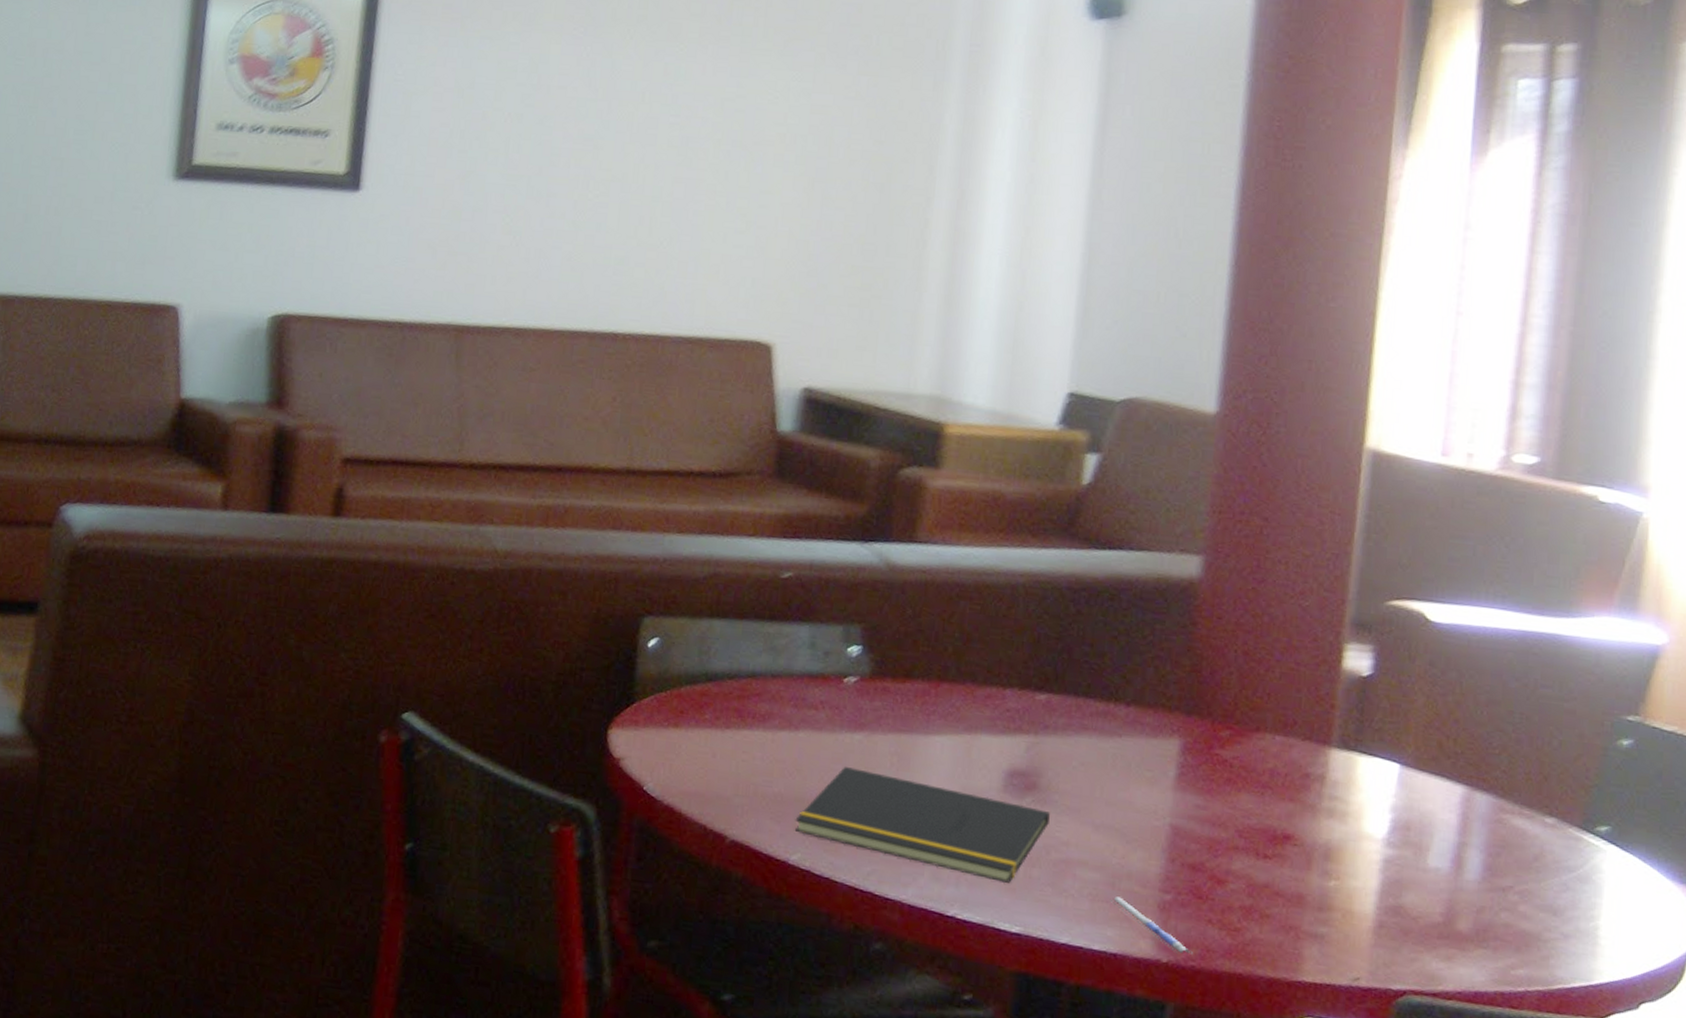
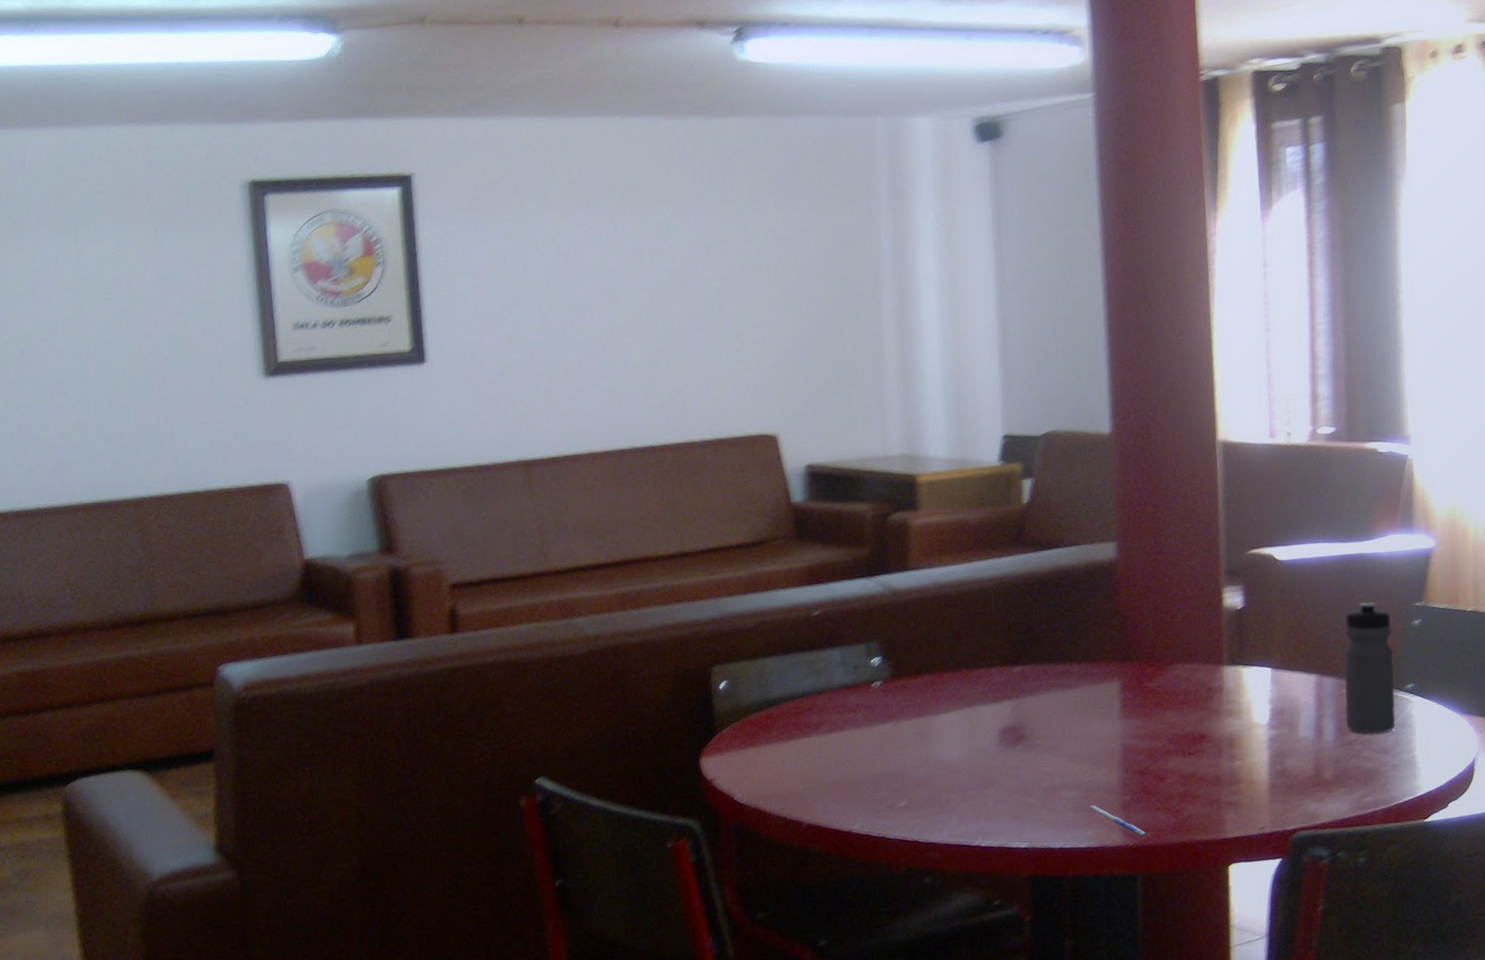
notepad: present [795,767,1050,883] -> none [852,750,1036,813]
water bottle: none [1499,700,1587,886] -> present [1344,601,1395,734]

